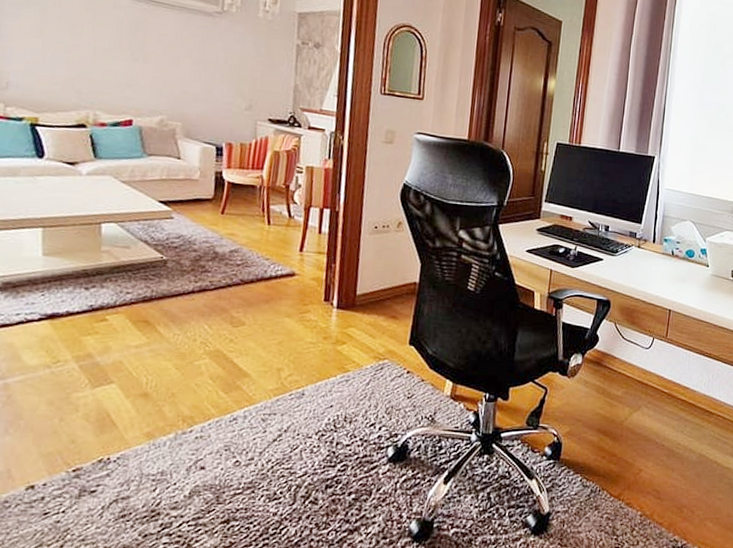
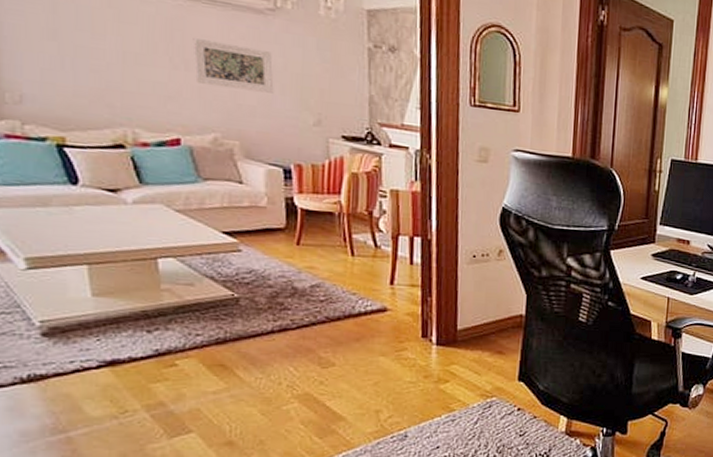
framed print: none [150,35,216,82] -> present [192,37,274,93]

